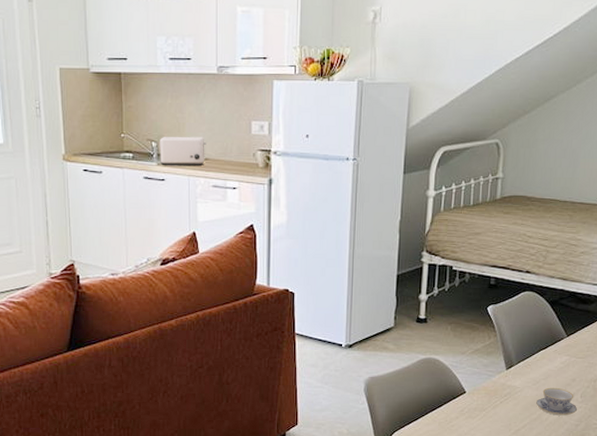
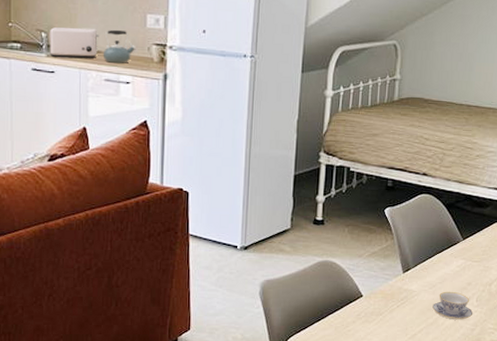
kettle: none [210,137,242,170] -> present [103,29,136,63]

